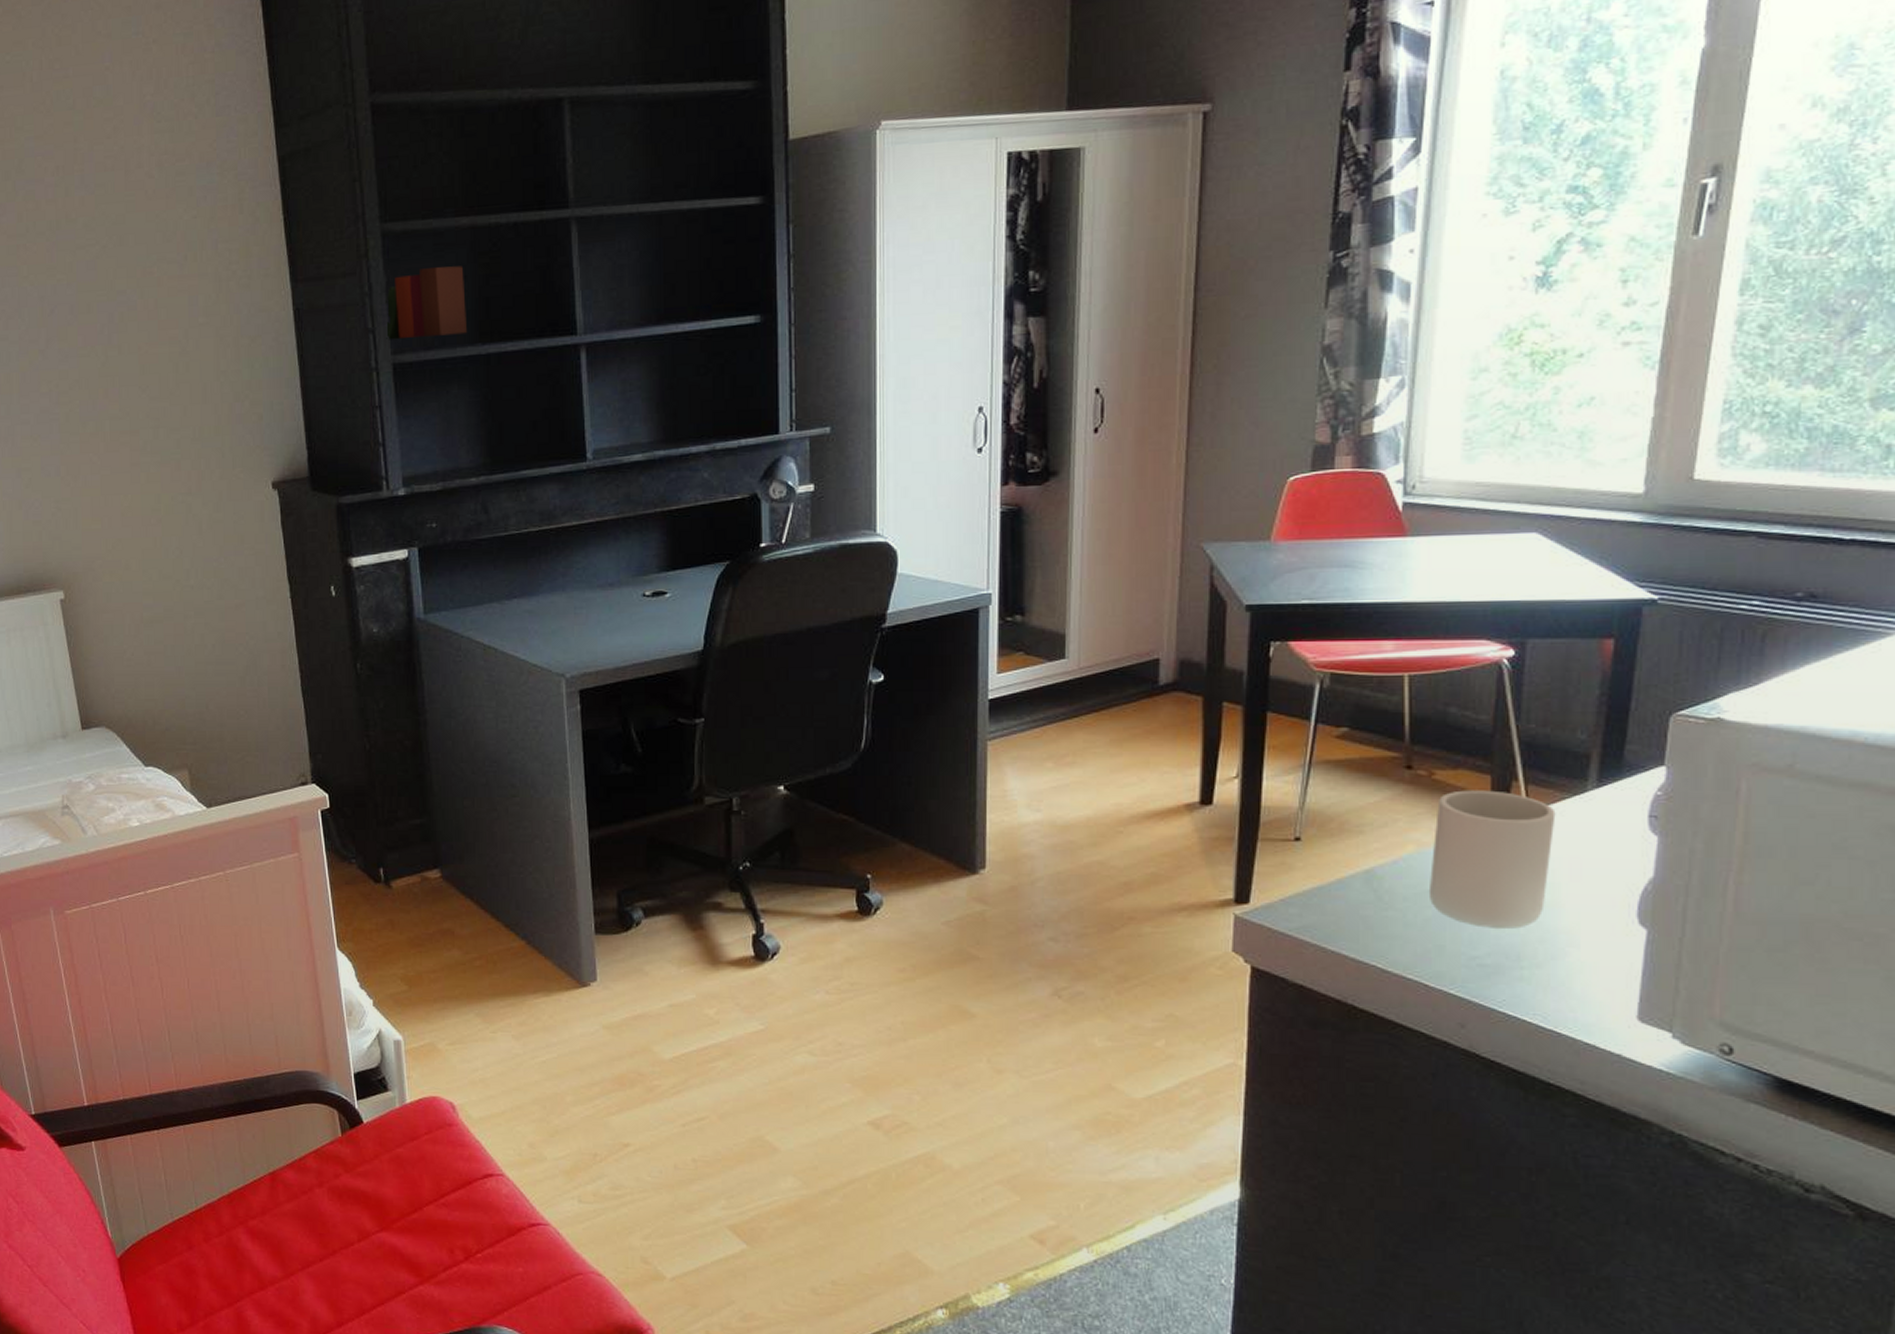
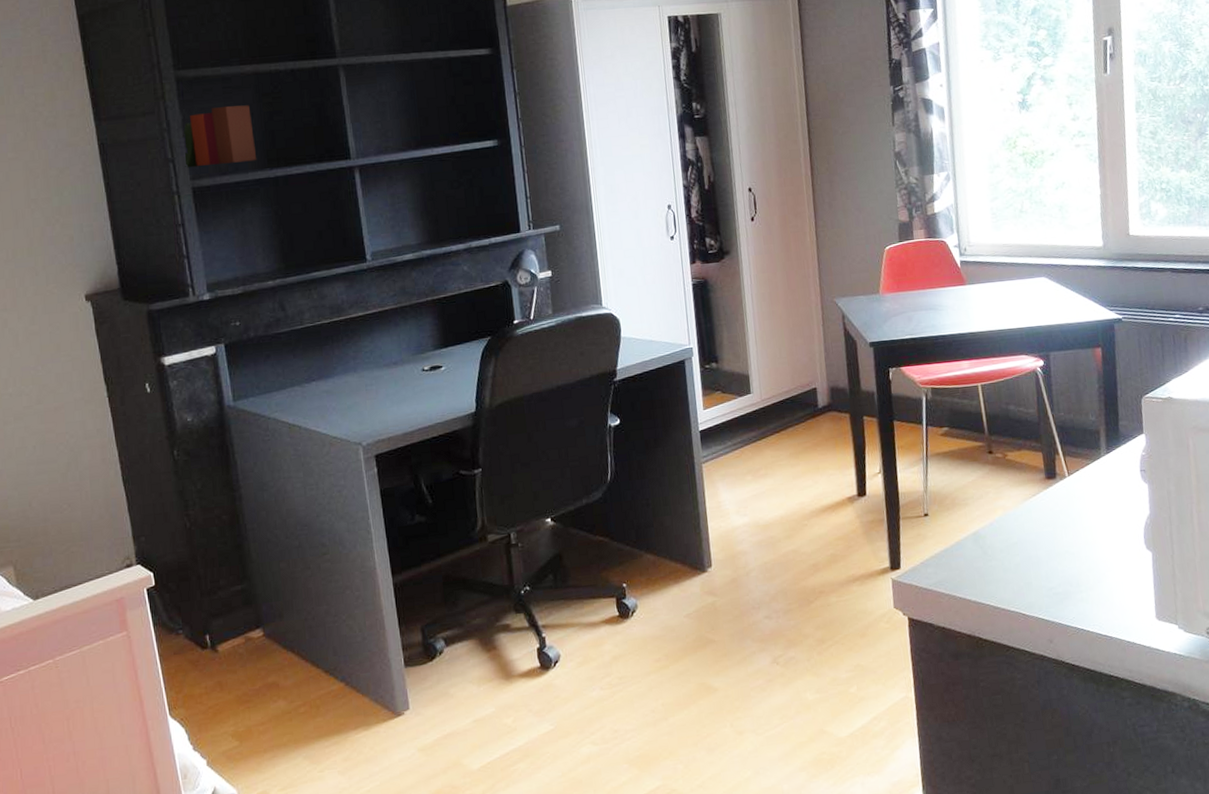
cup: present [1428,790,1556,930] -> none [1012,463,1088,566]

